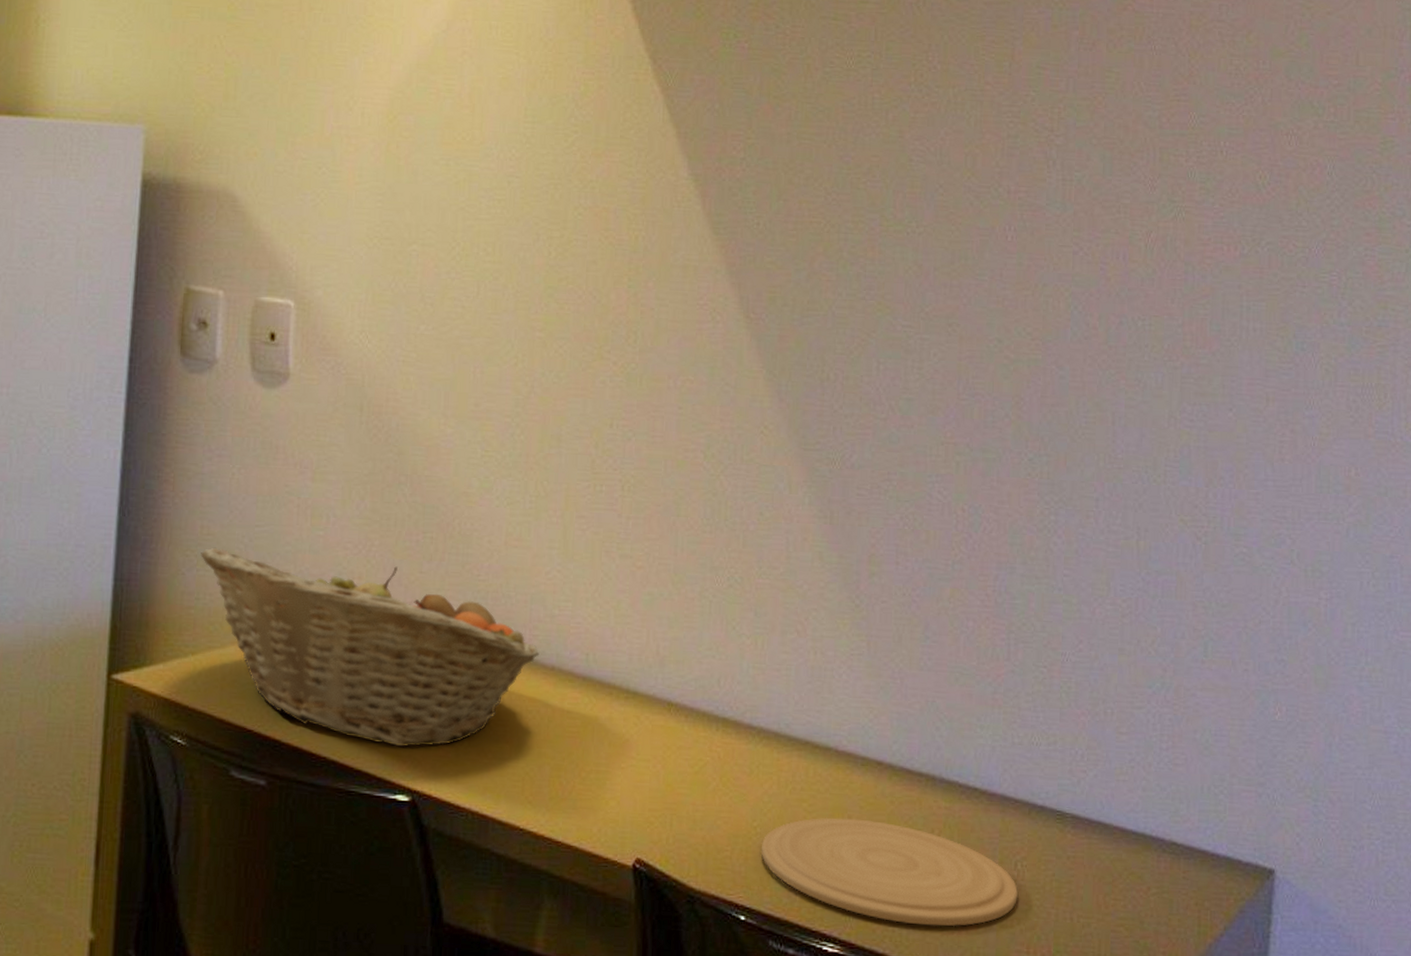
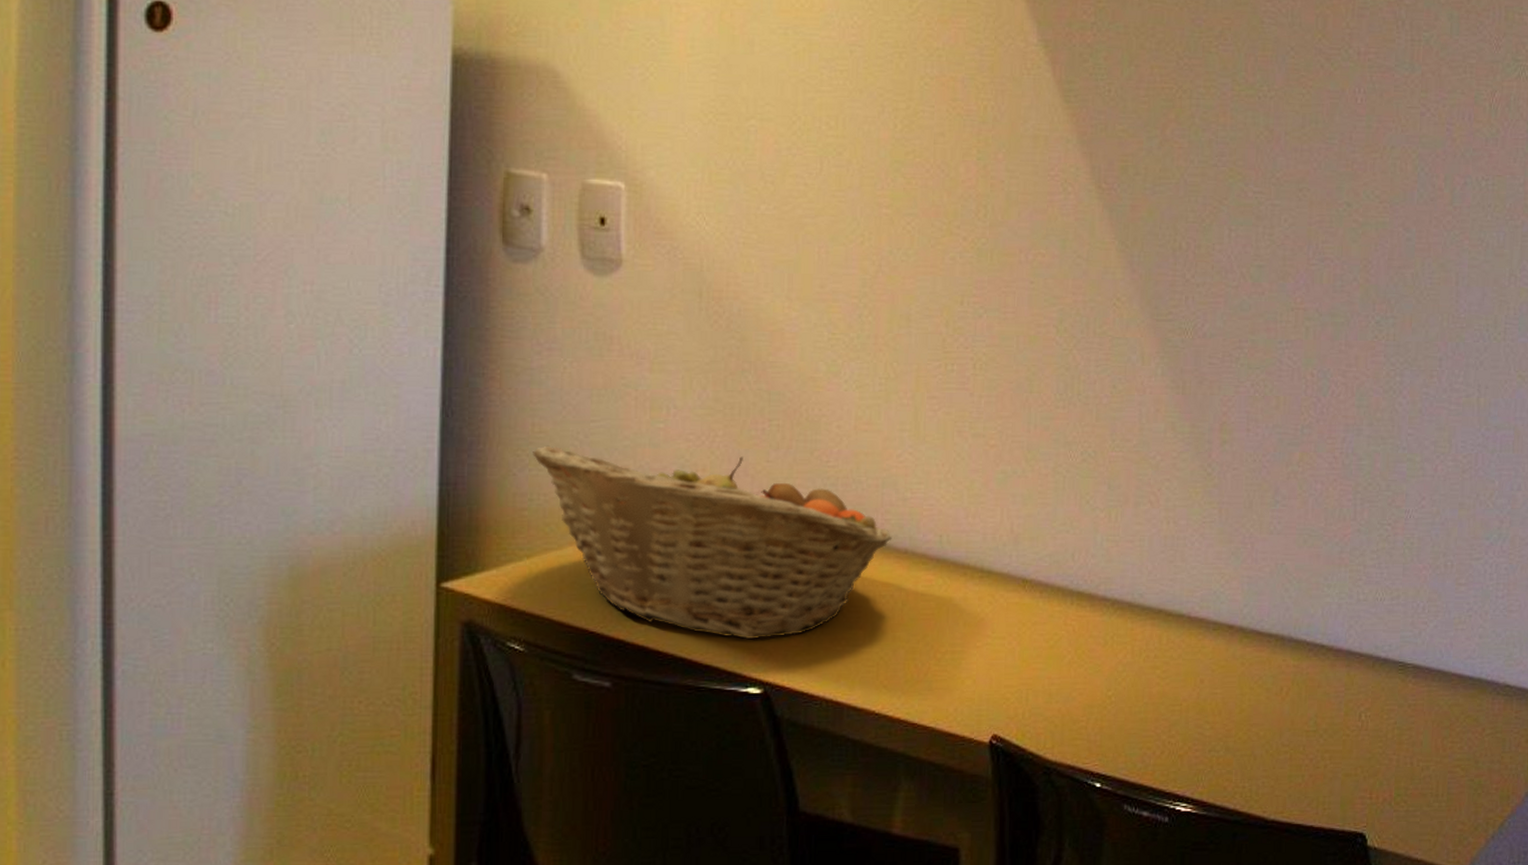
plate: present [761,817,1019,927] -> none [1115,682,1362,780]

